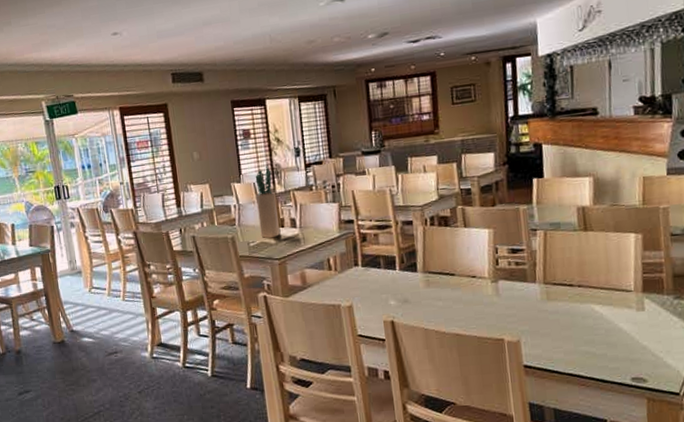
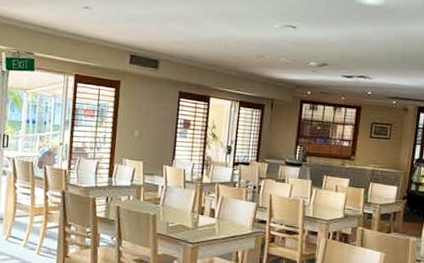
vase: present [255,163,280,238] -> none [180,154,203,222]

